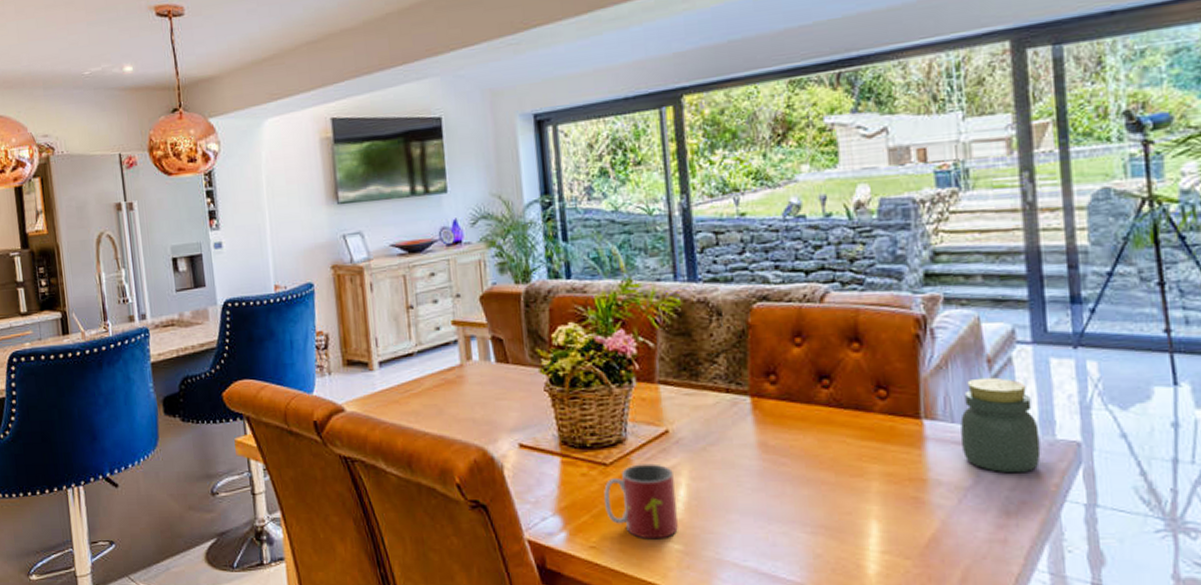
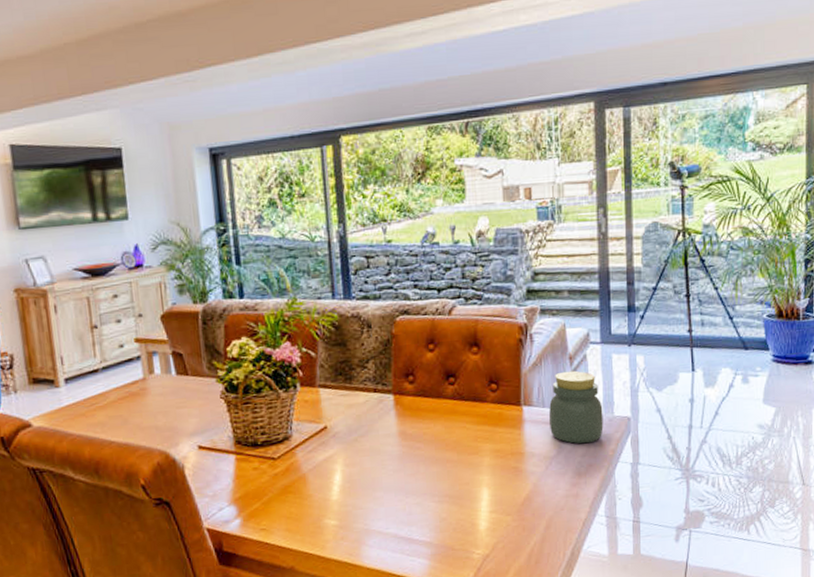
mug: present [604,463,678,540] -> none [273,455,334,519]

